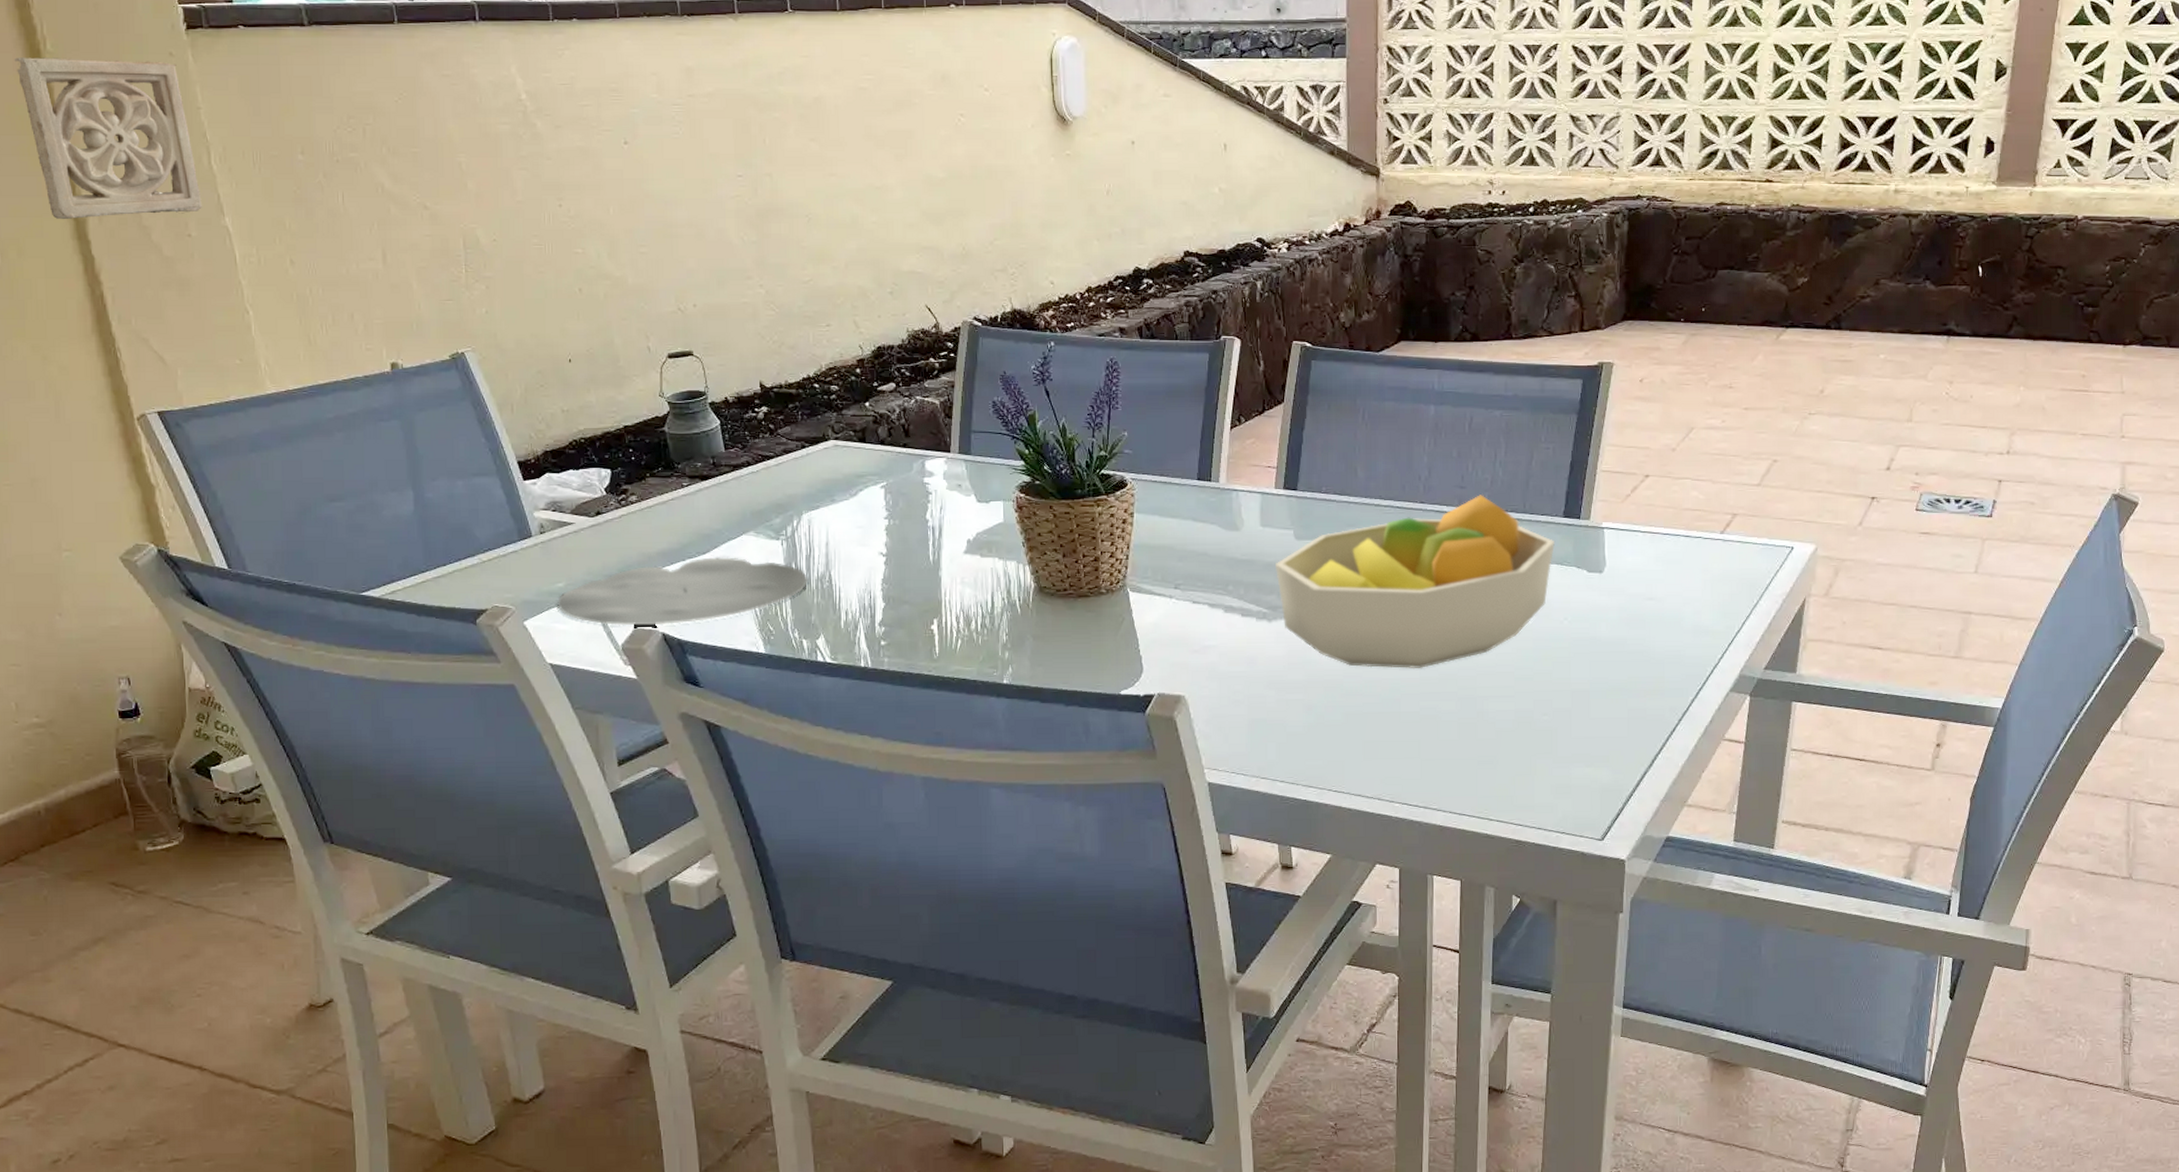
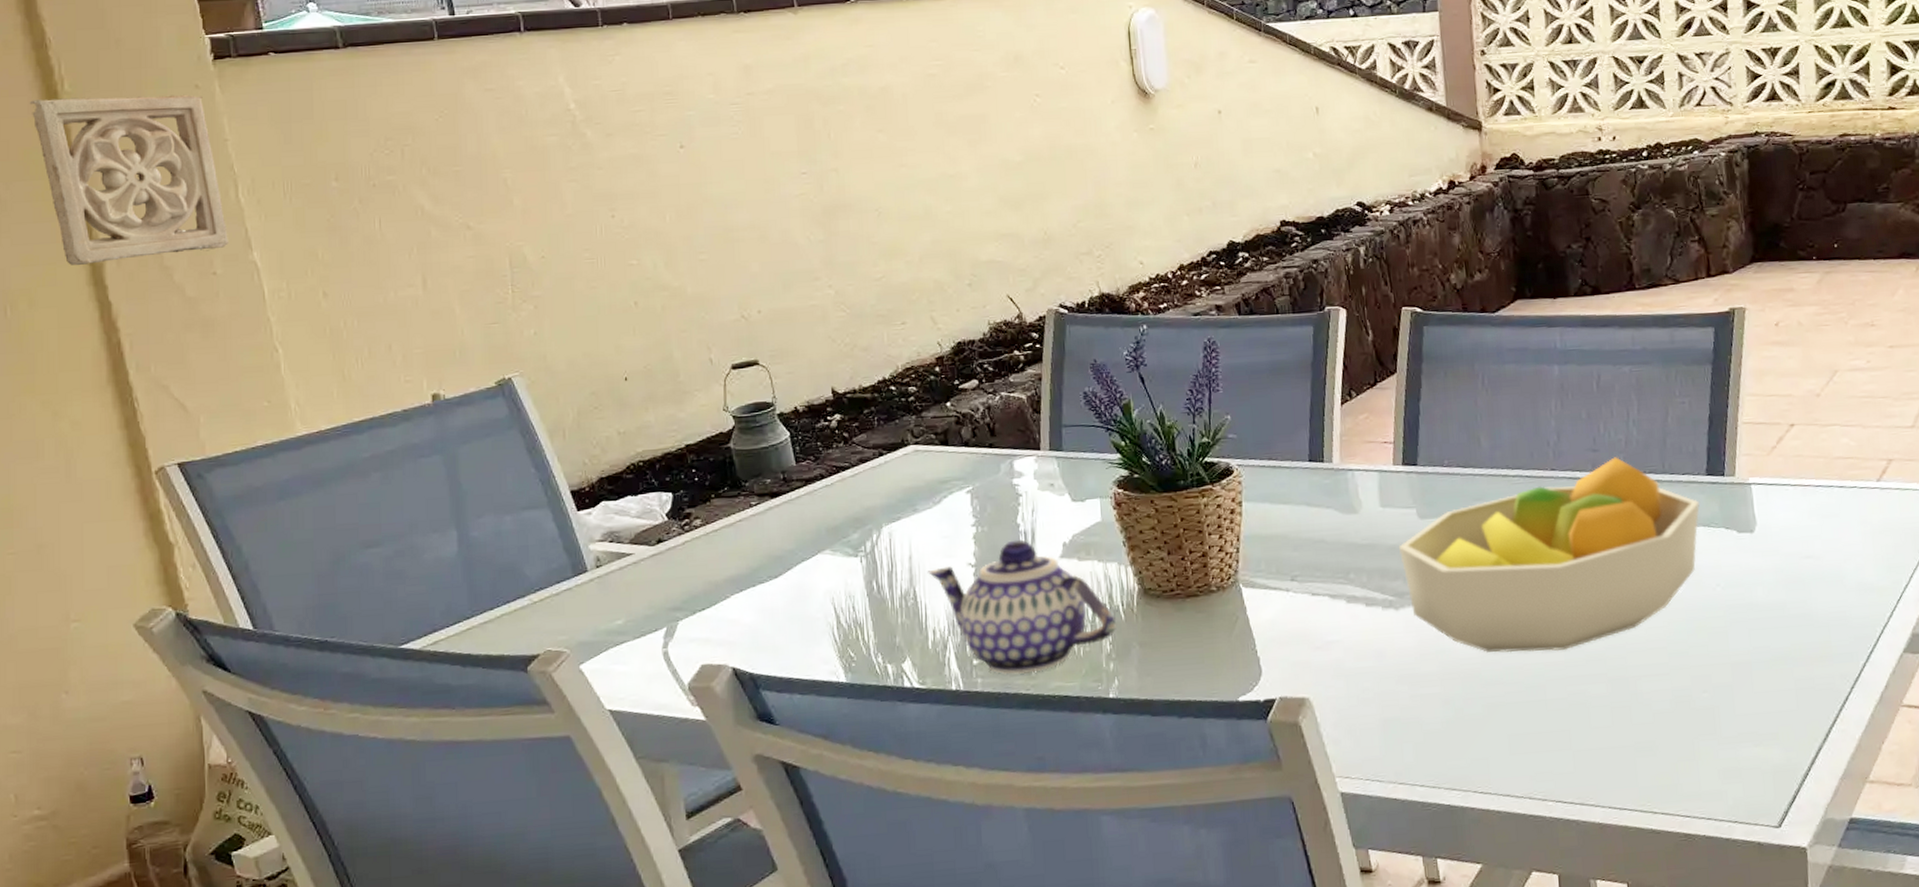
plate: present [557,557,809,626] -> none [616,579,892,663]
teapot: none [842,534,1014,656] -> present [927,539,1117,675]

